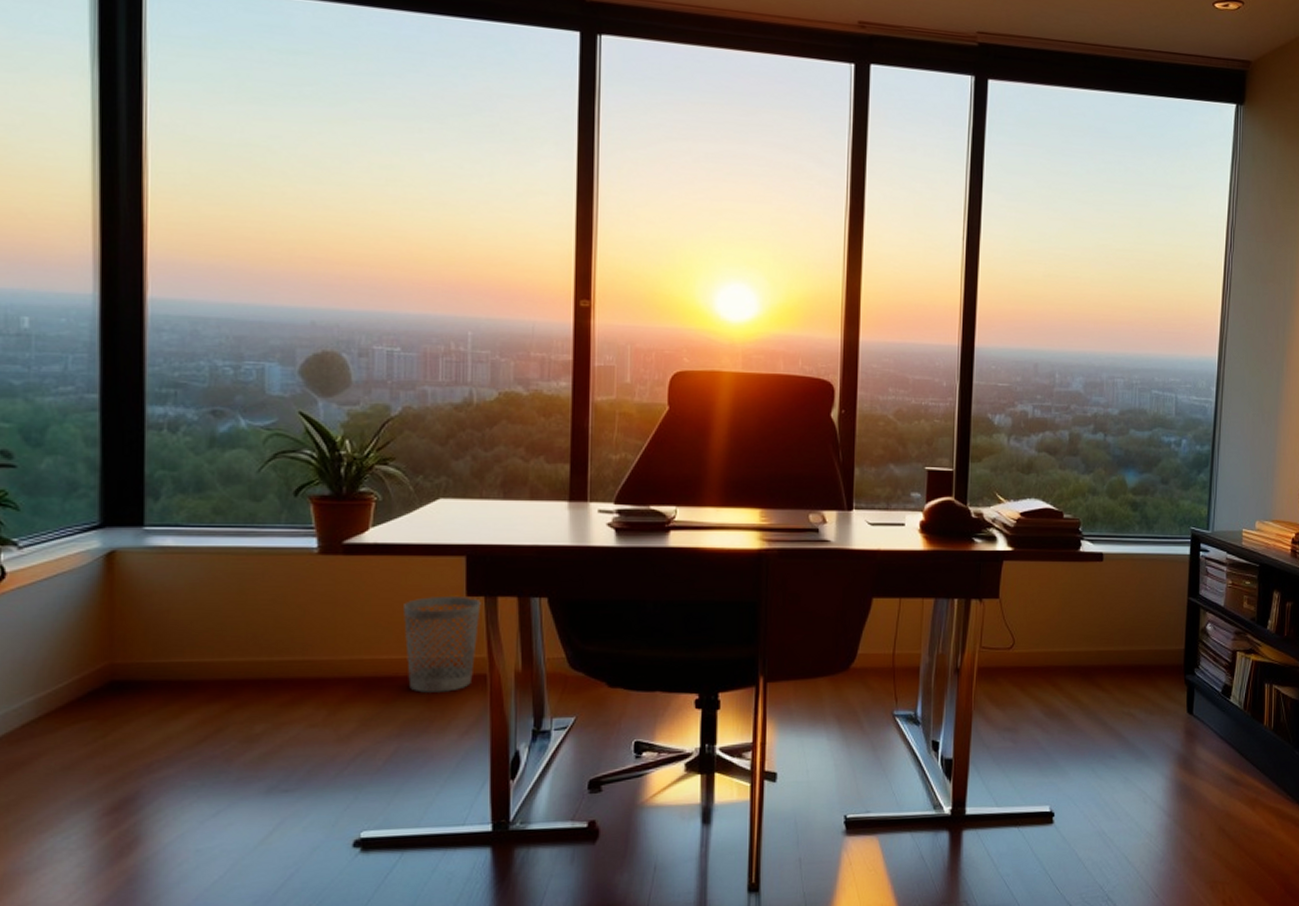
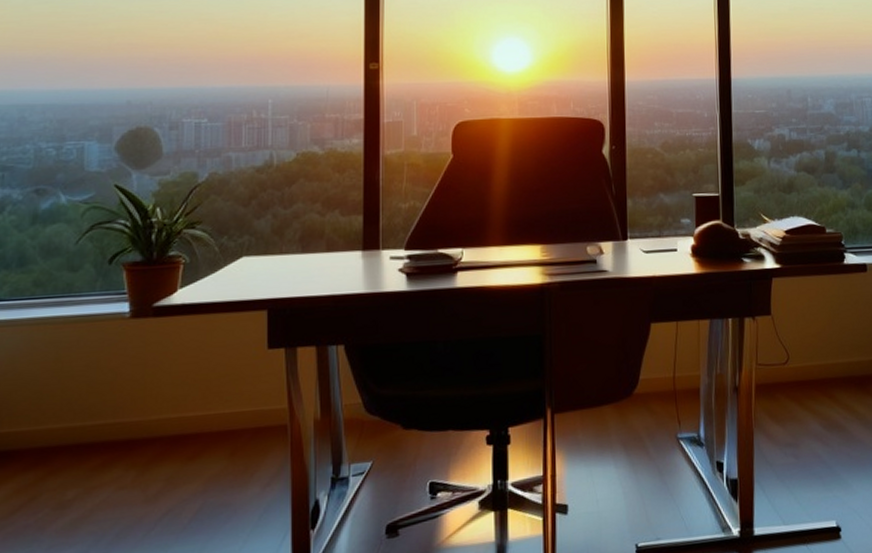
wastebasket: present [404,597,481,693] -> none [209,349,282,448]

